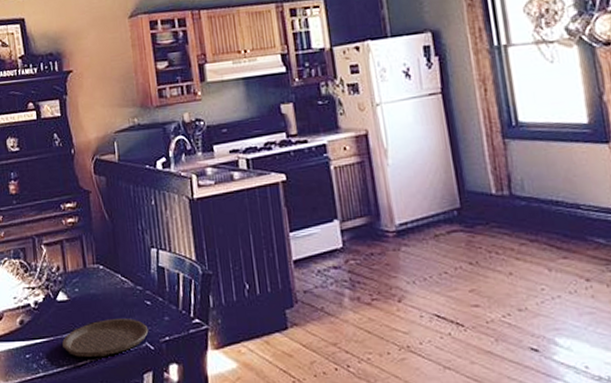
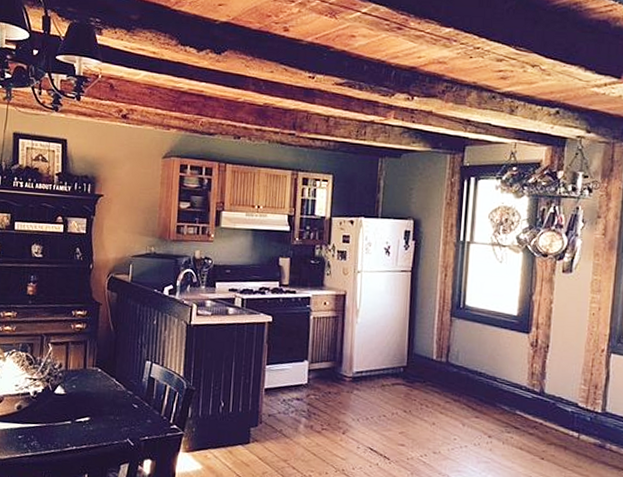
plate: present [62,317,149,357] -> none [53,415,132,446]

